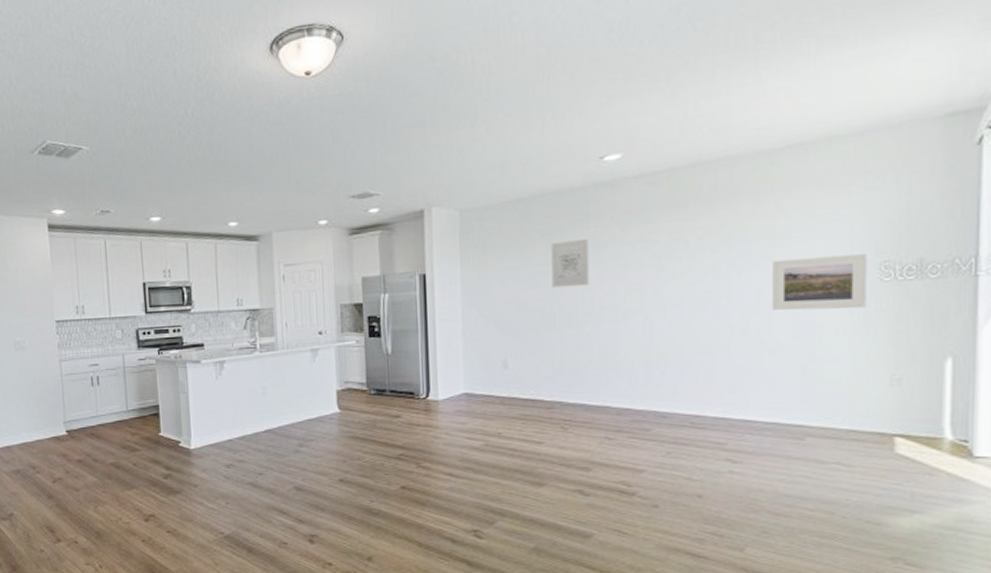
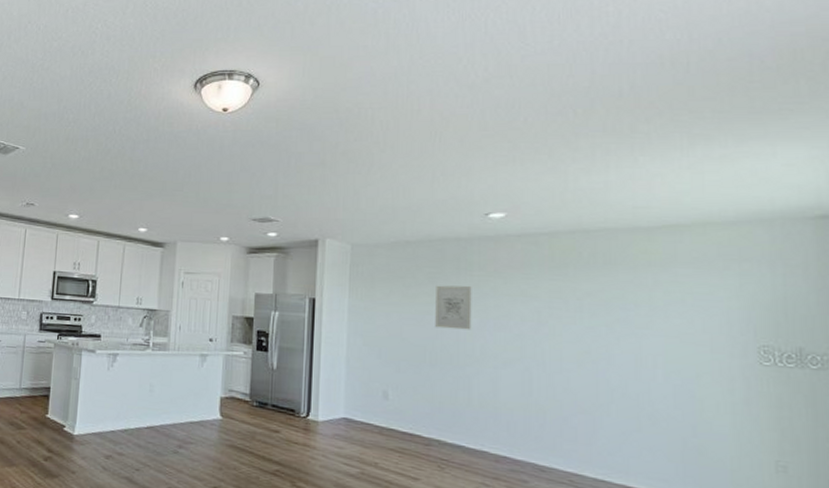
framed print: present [771,254,867,311] -> none [650,330,747,390]

